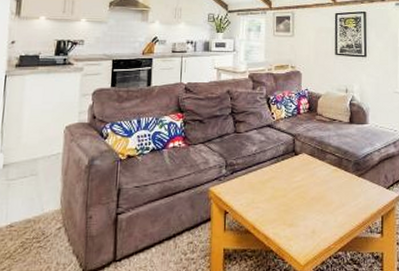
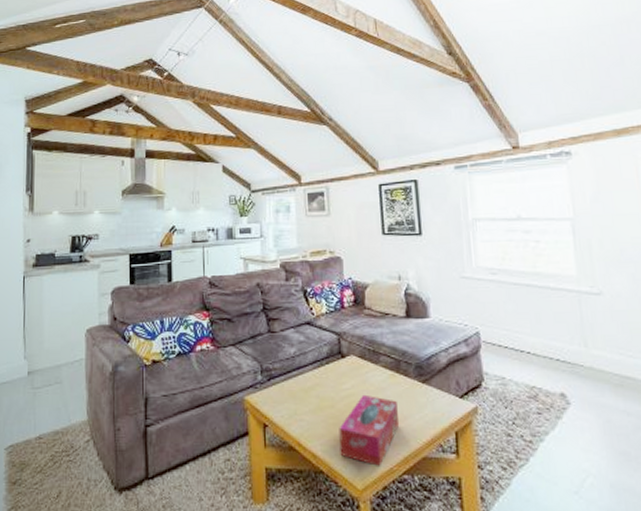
tissue box: none [288,186,337,245] -> present [339,394,399,466]

